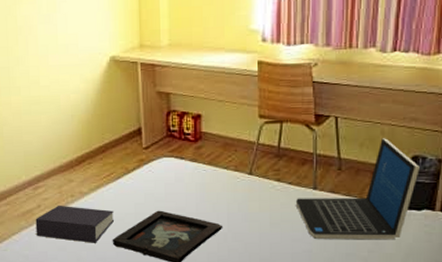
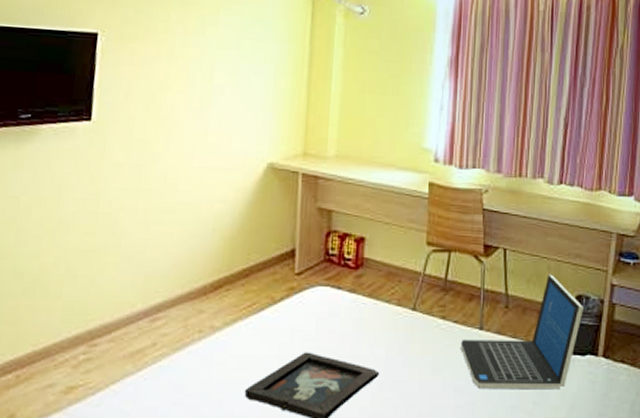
book: present [35,205,115,243] -> none [144,343,252,395]

